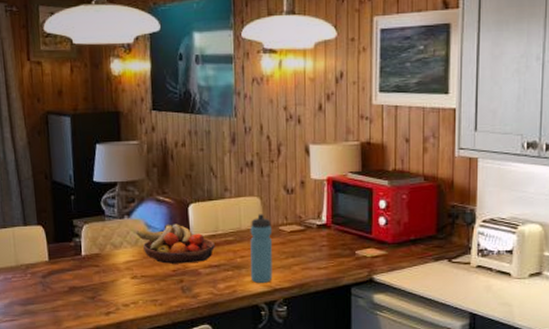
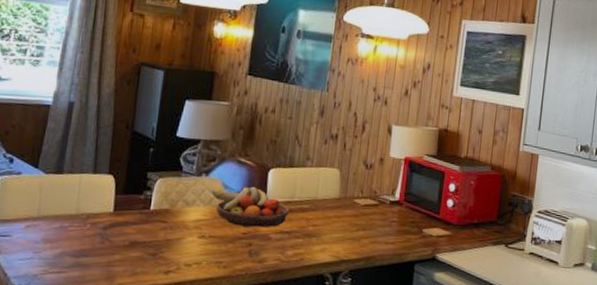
water bottle: present [250,214,273,283] -> none [319,185,348,253]

